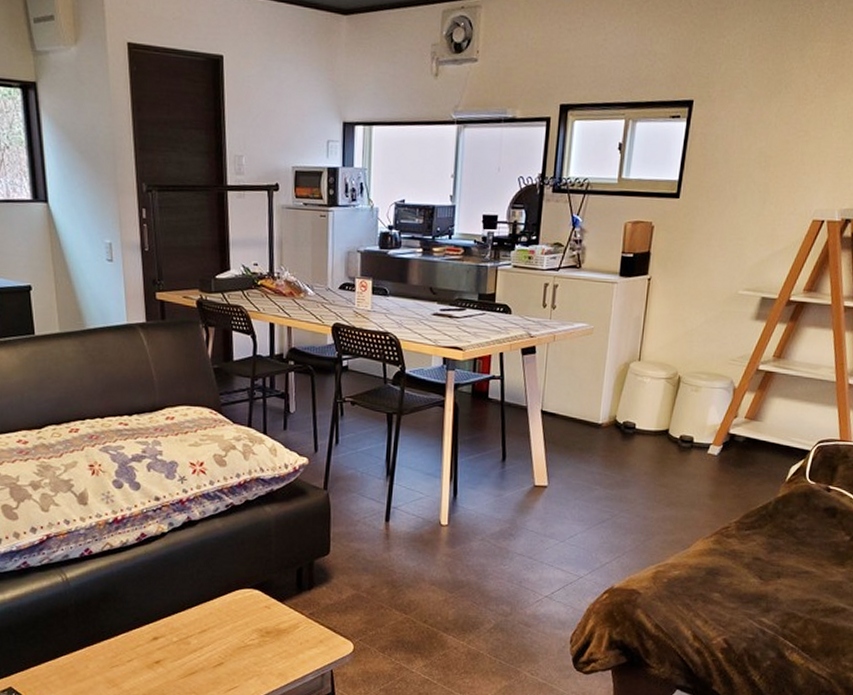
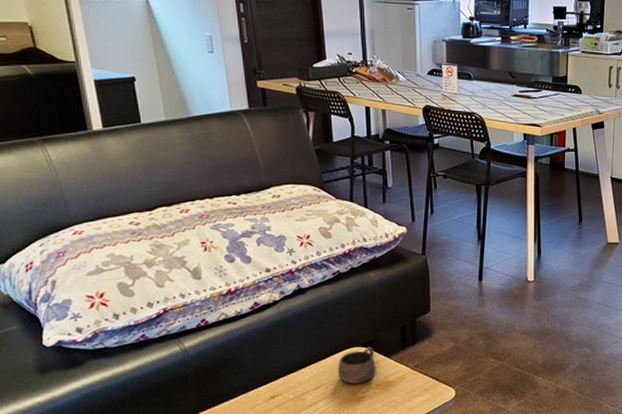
cup: none [225,589,268,630] -> present [337,346,376,384]

